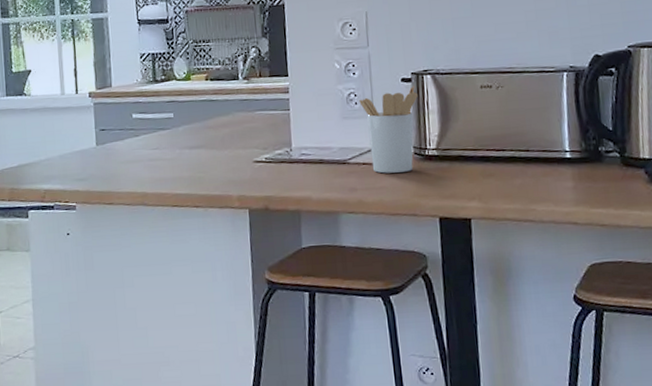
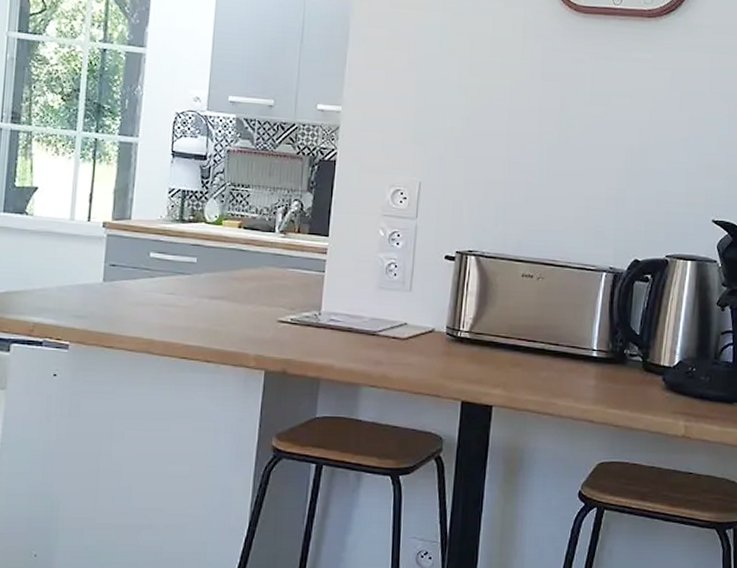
utensil holder: present [359,85,418,174] -> none [399,264,459,351]

